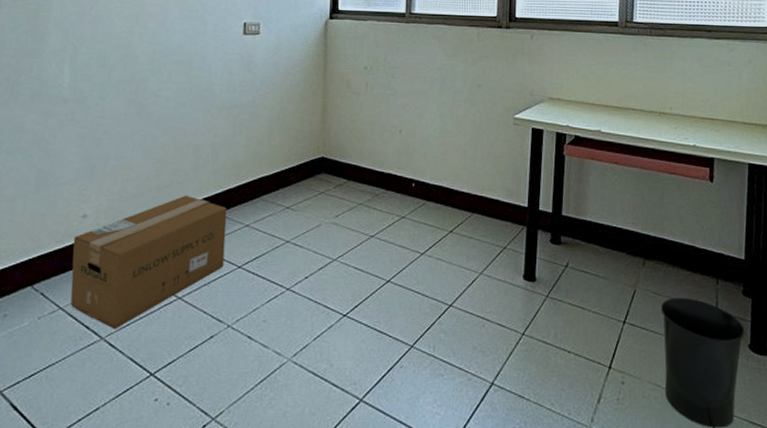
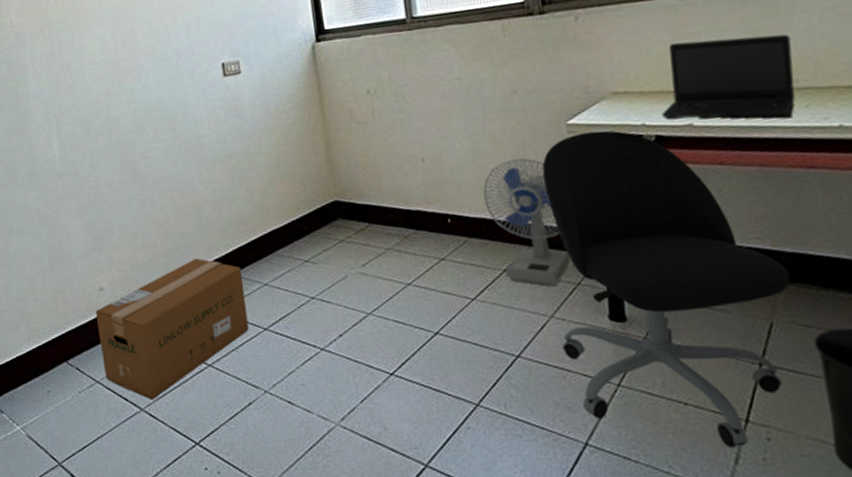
electric fan: none [443,140,502,248] -> present [483,158,571,287]
office chair: none [485,126,651,389] -> present [542,130,791,447]
laptop: none [581,67,671,135] -> present [662,34,796,119]

